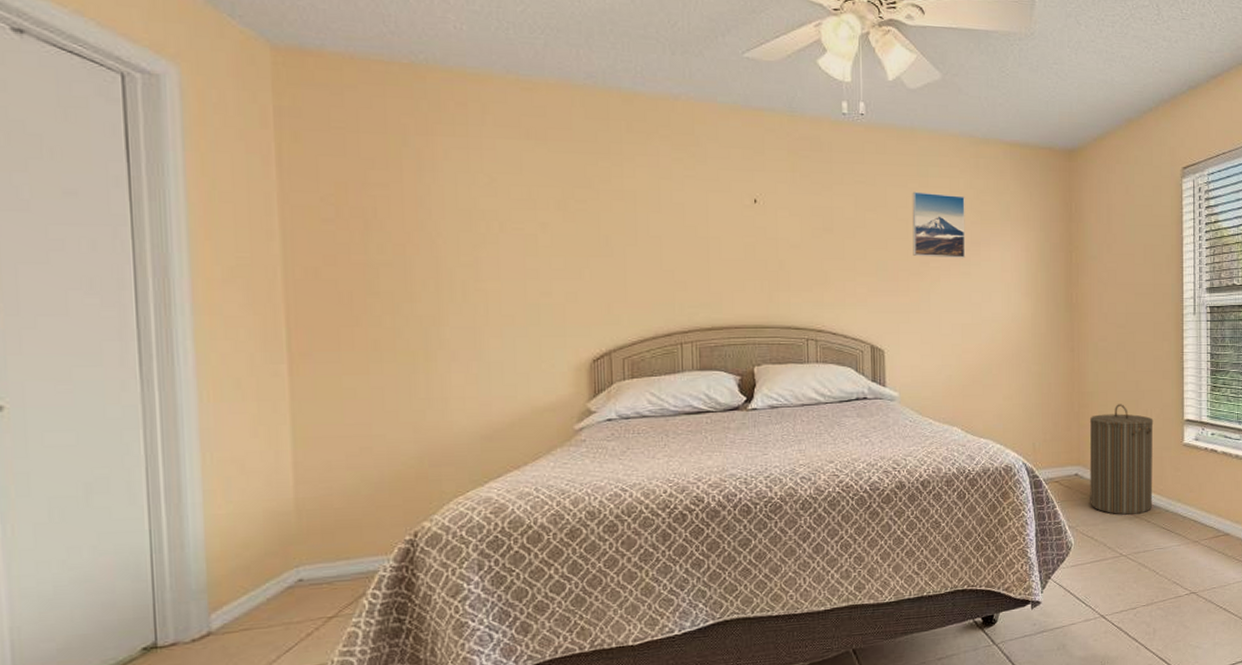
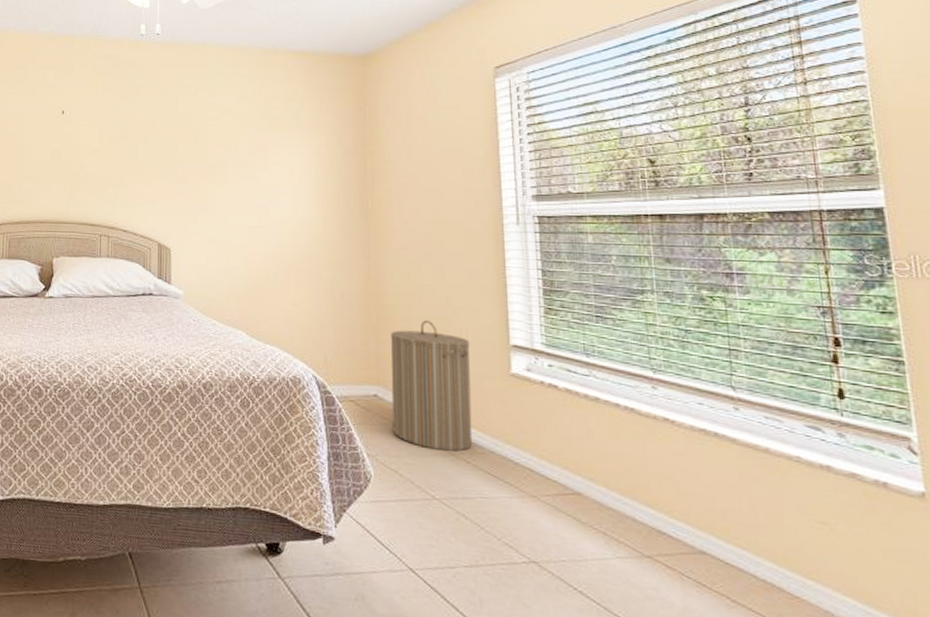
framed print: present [912,191,966,259] -> none [201,100,253,163]

